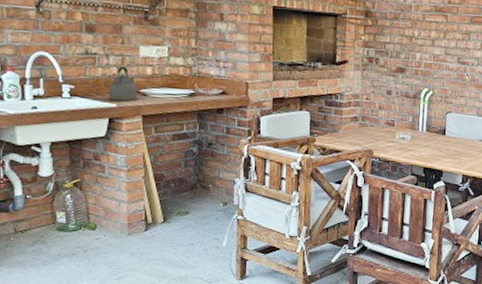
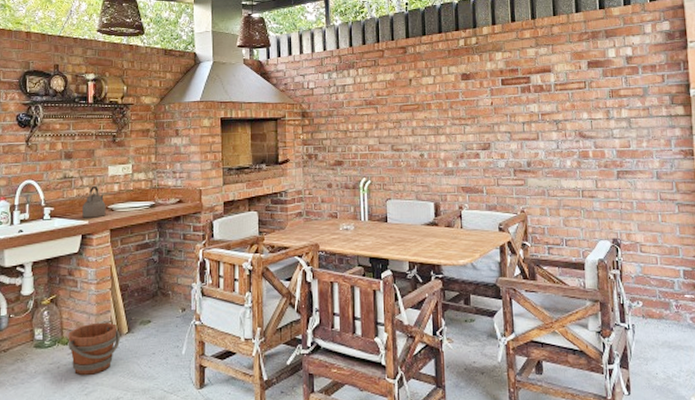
bucket: none [95,210,155,261] -> present [68,322,120,376]

